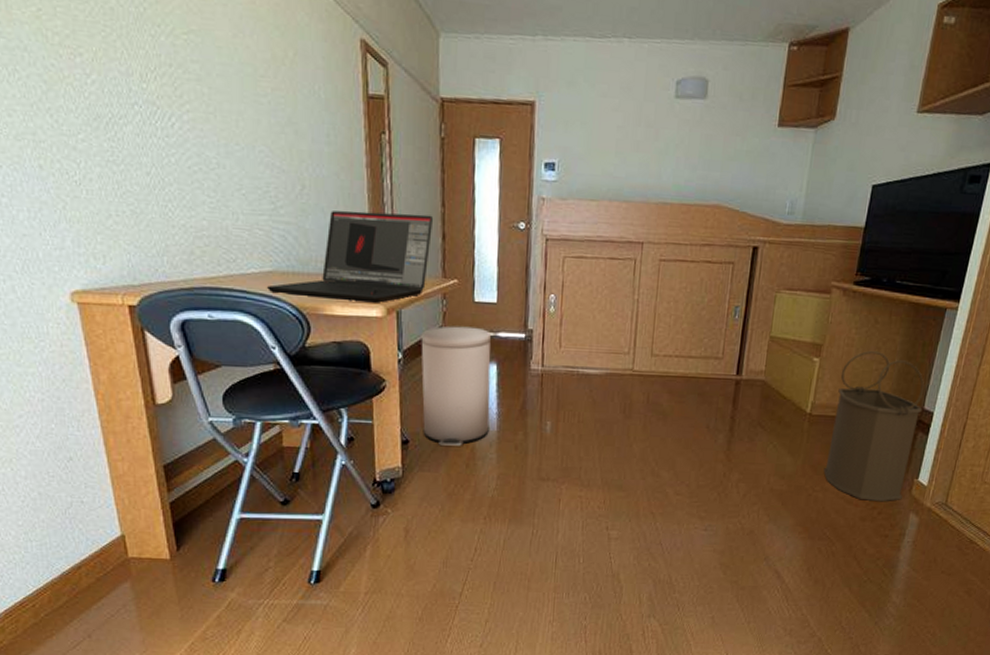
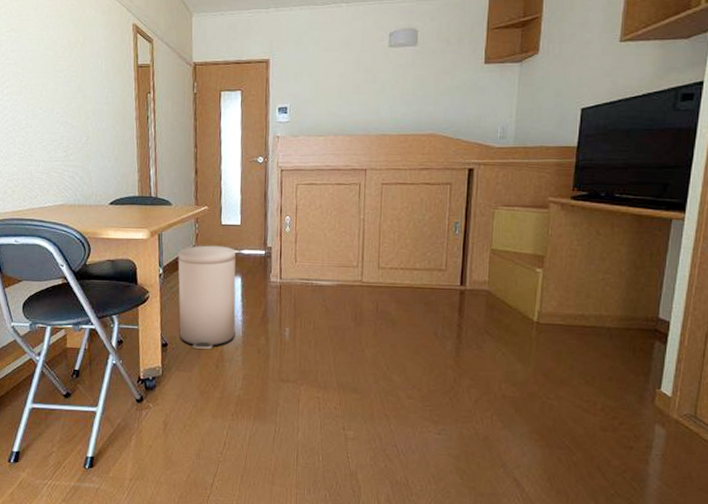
laptop: present [266,210,434,303] -> none [58,154,188,228]
basket: present [823,350,925,502] -> none [556,261,657,412]

